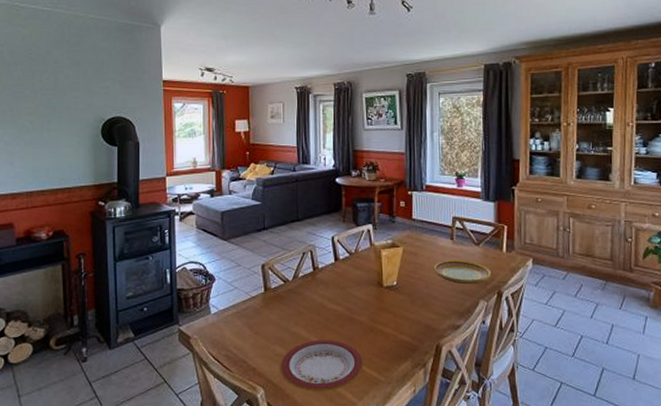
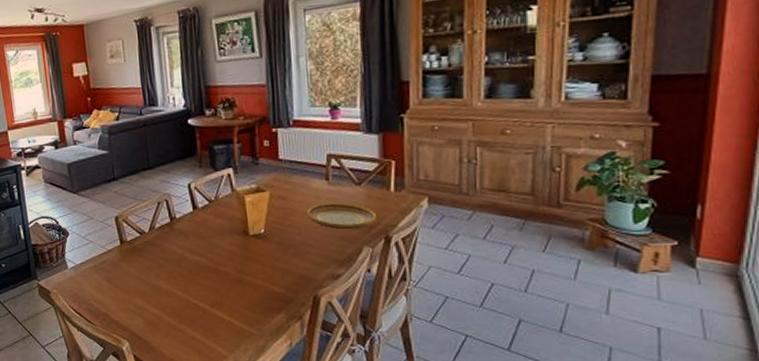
plate: present [280,339,364,391] -> none [143,291,233,344]

